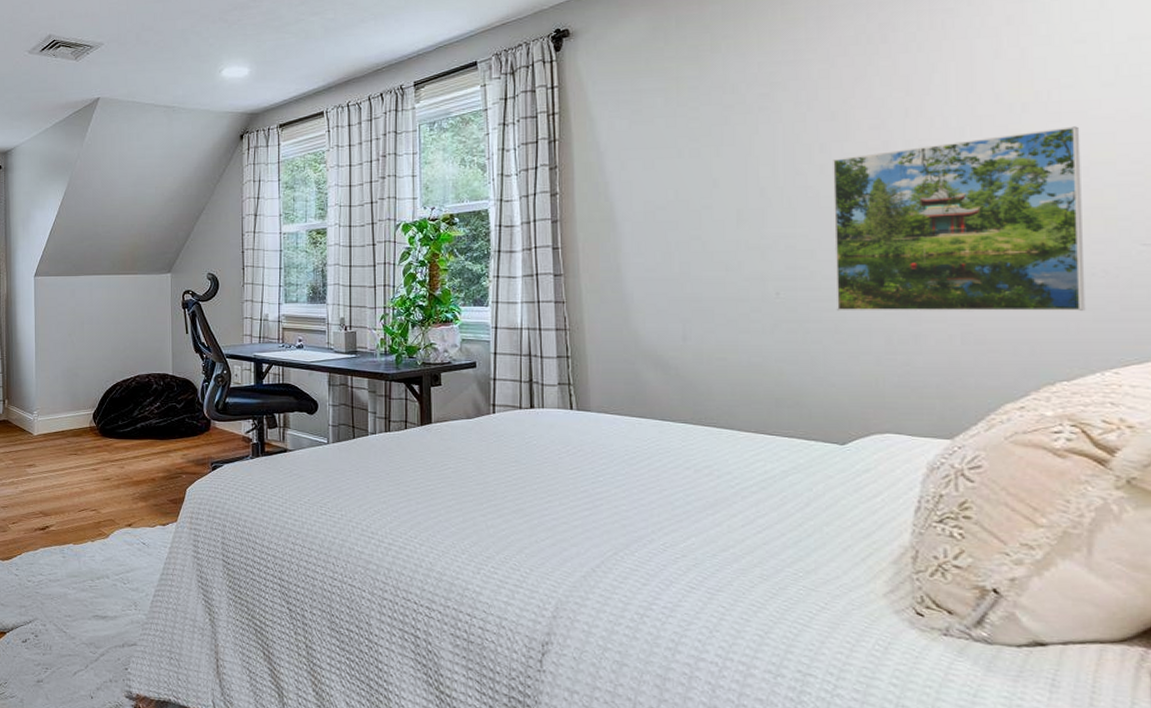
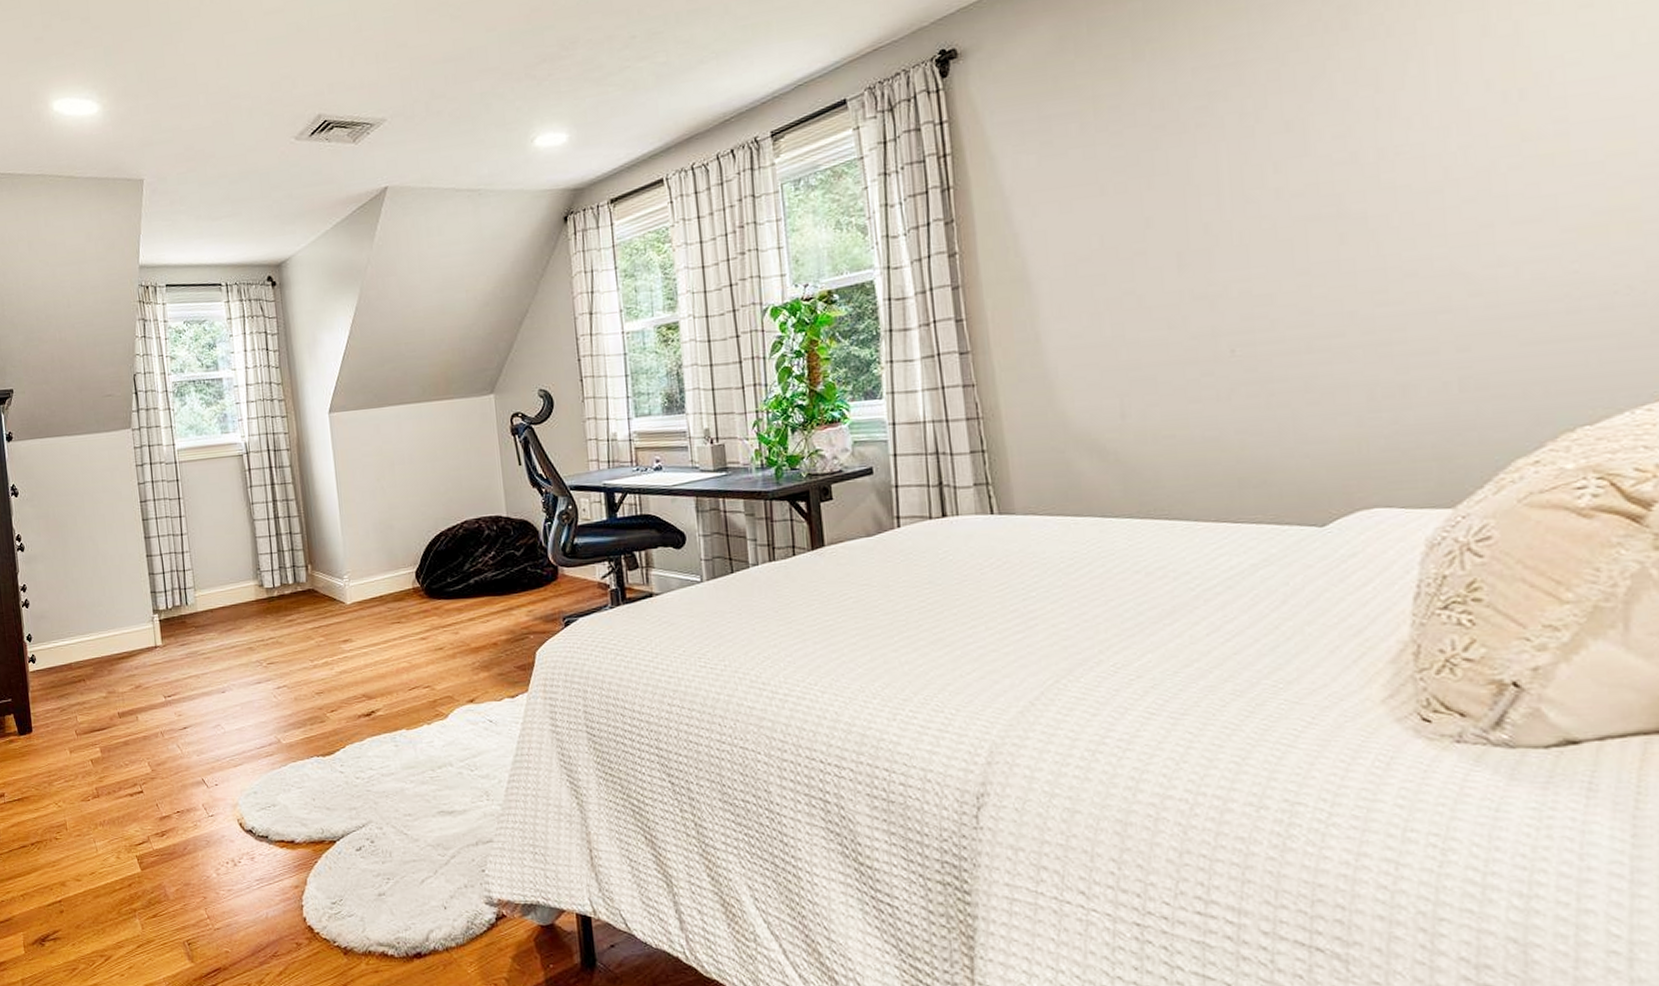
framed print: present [832,126,1086,312] -> none [1289,111,1608,366]

